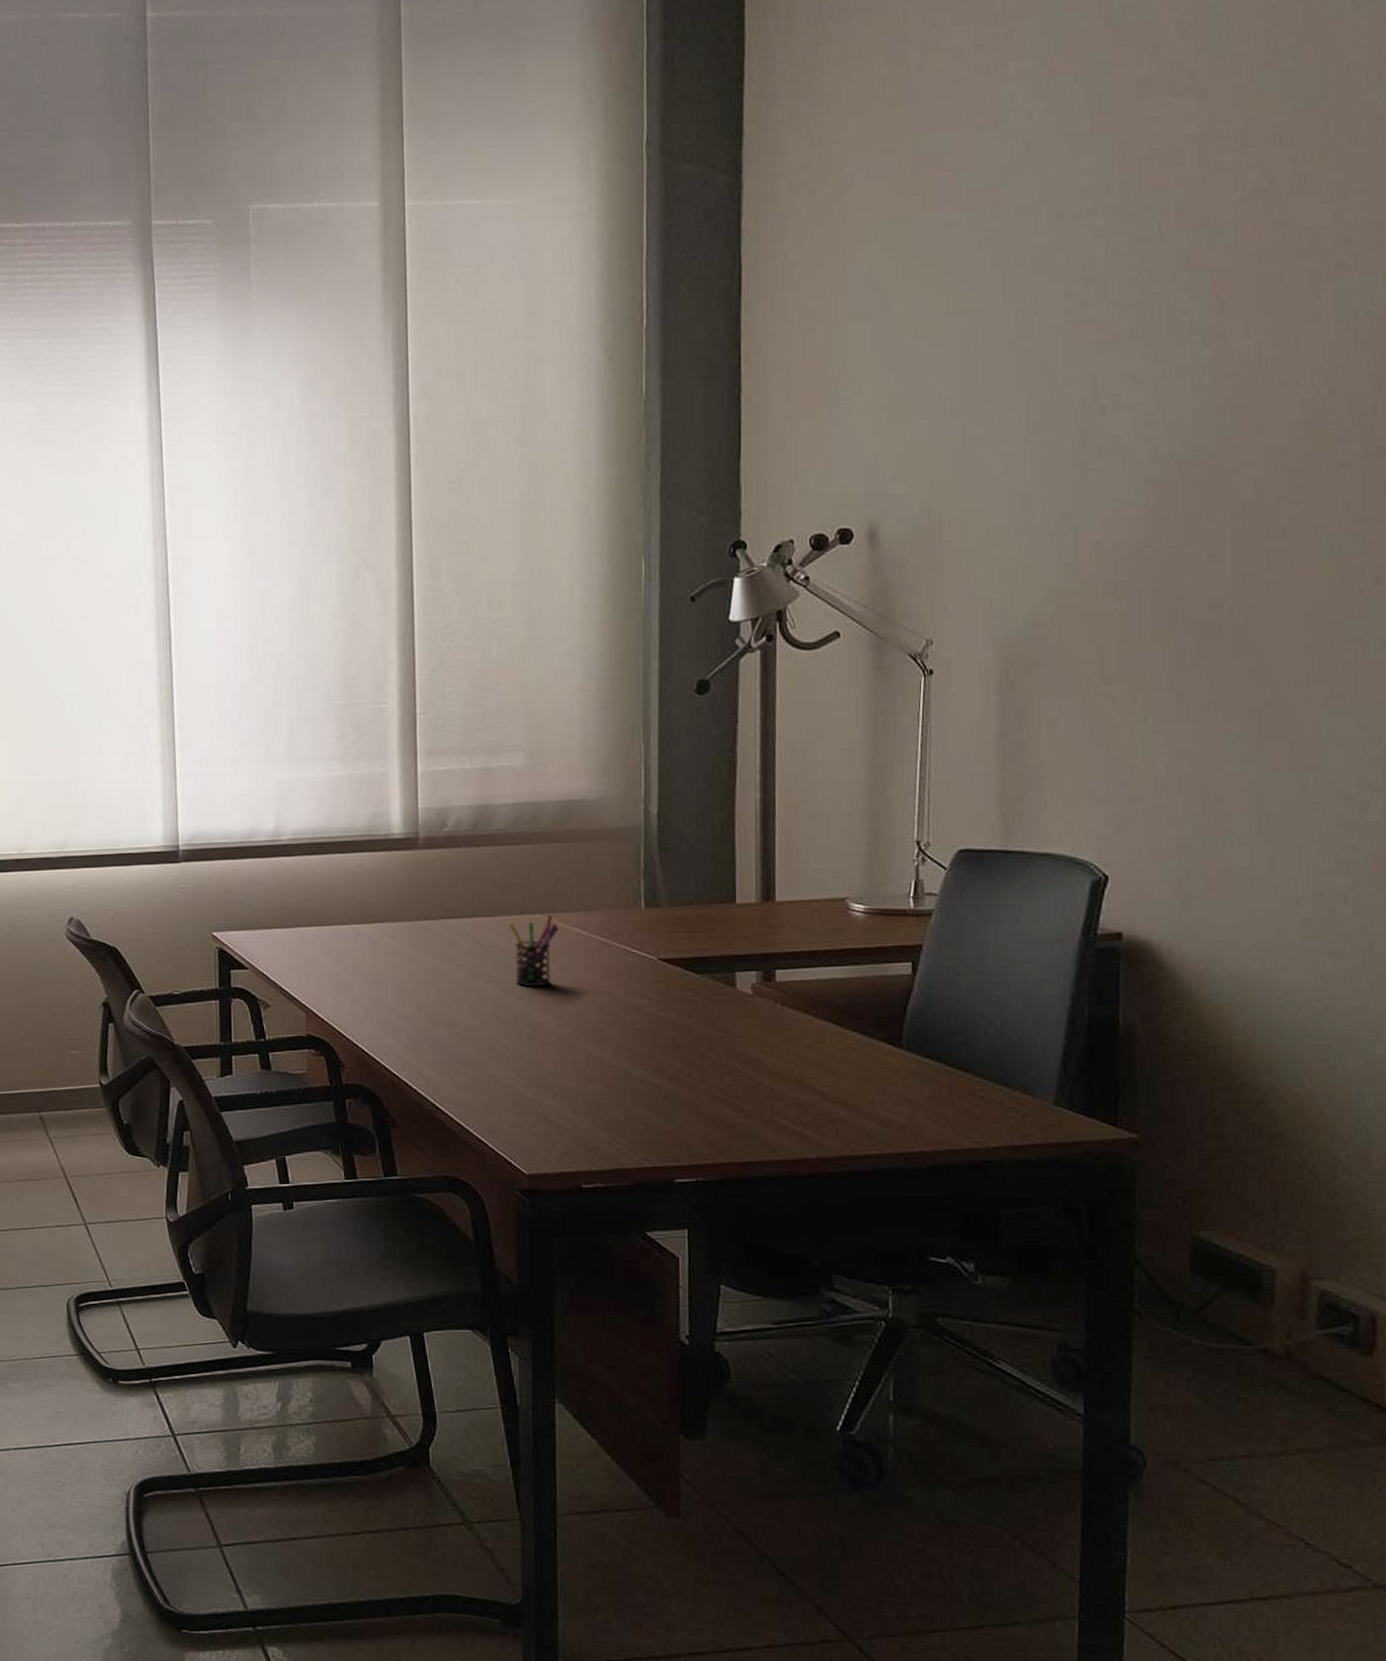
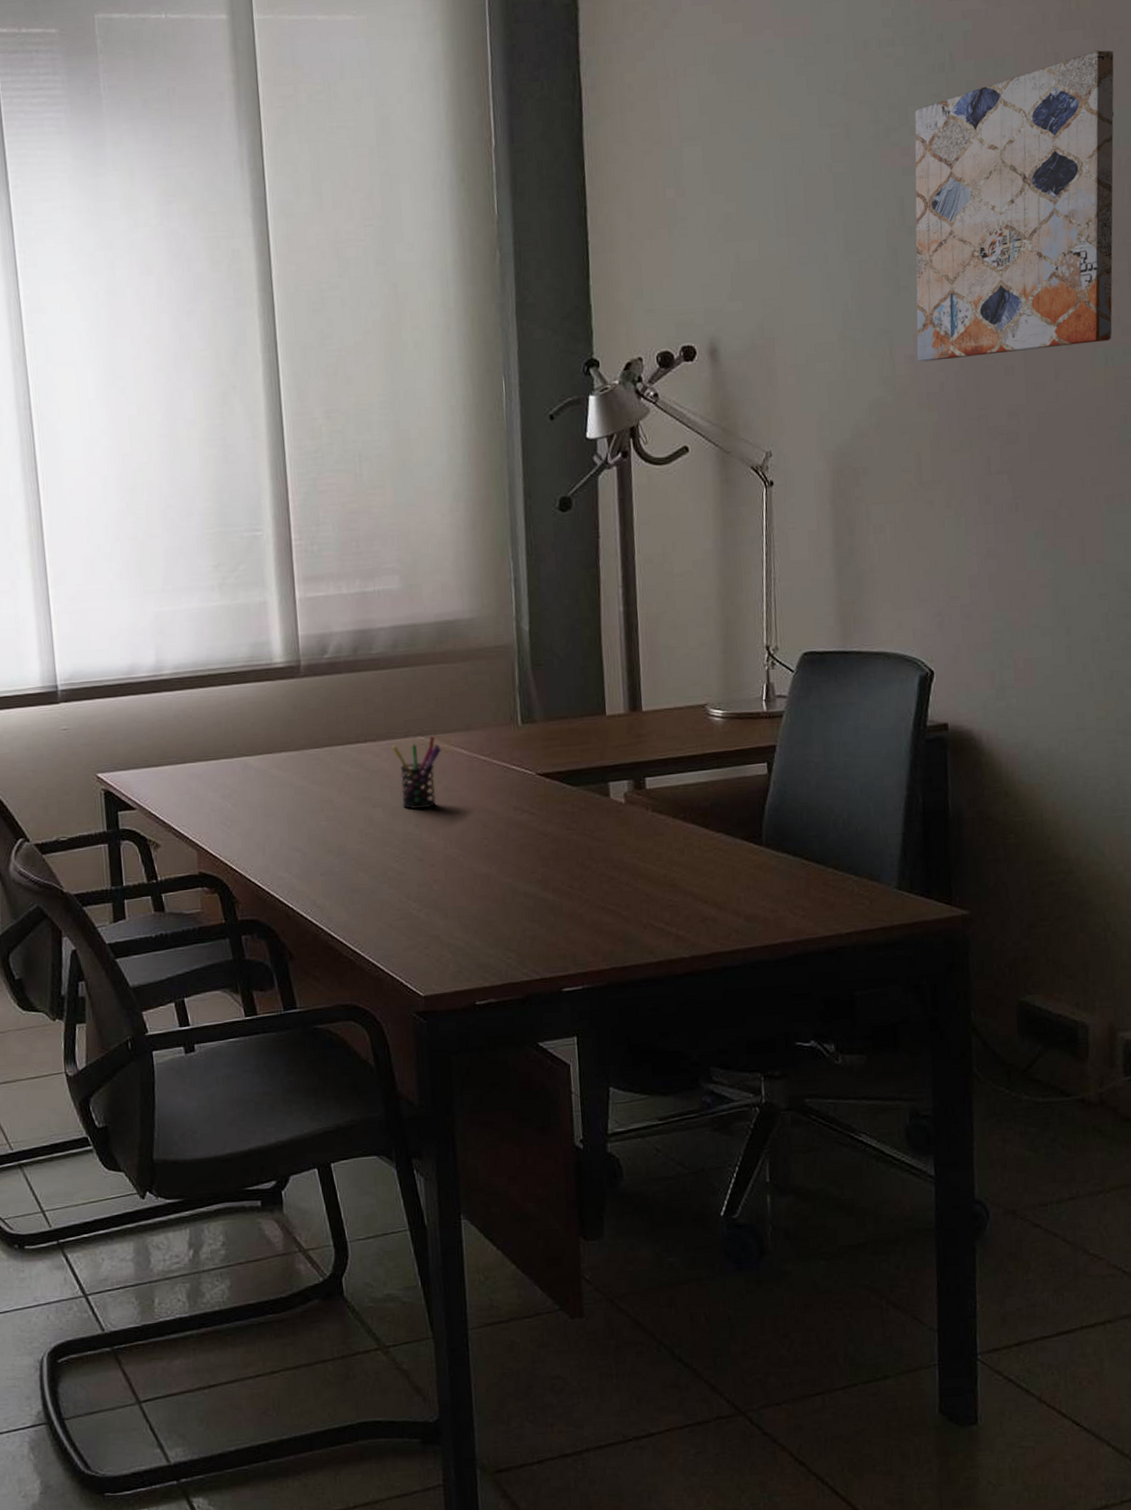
wall art: none [1104,215,1355,549] -> present [914,50,1115,362]

